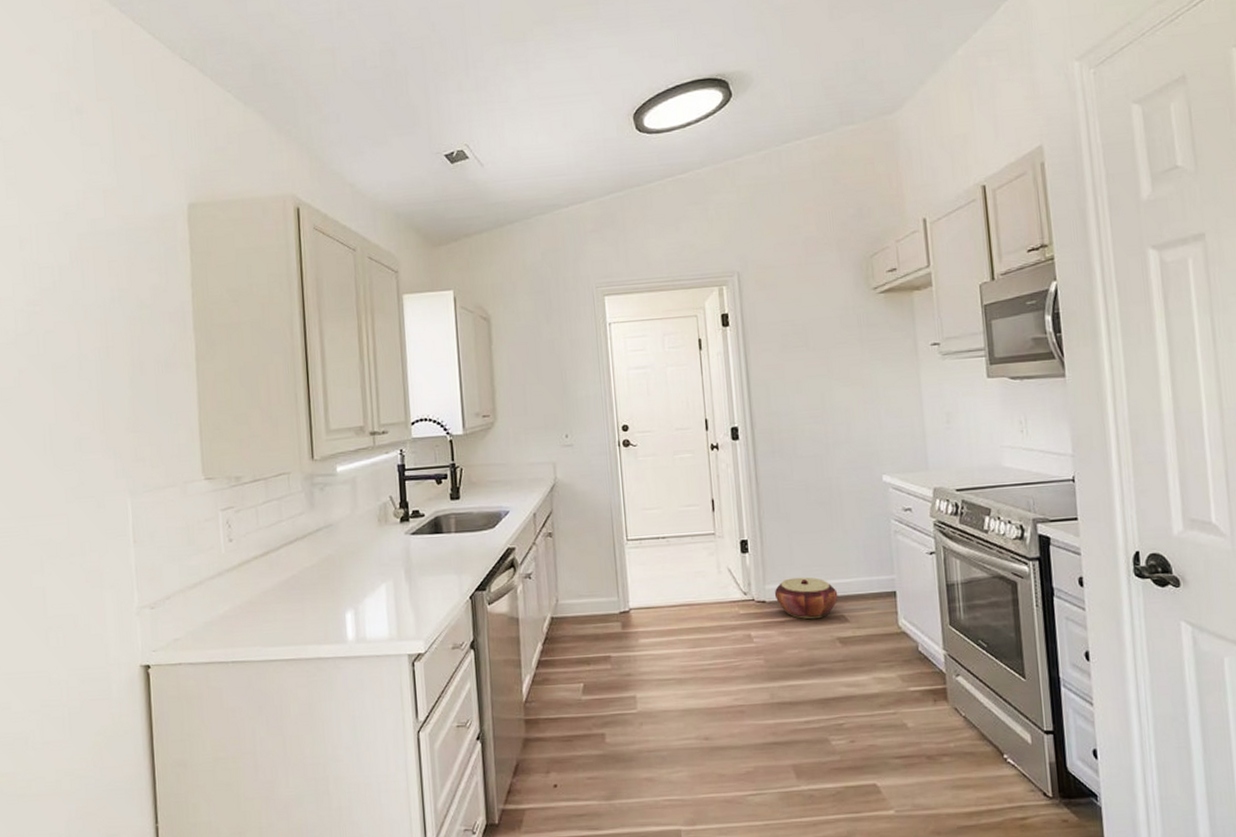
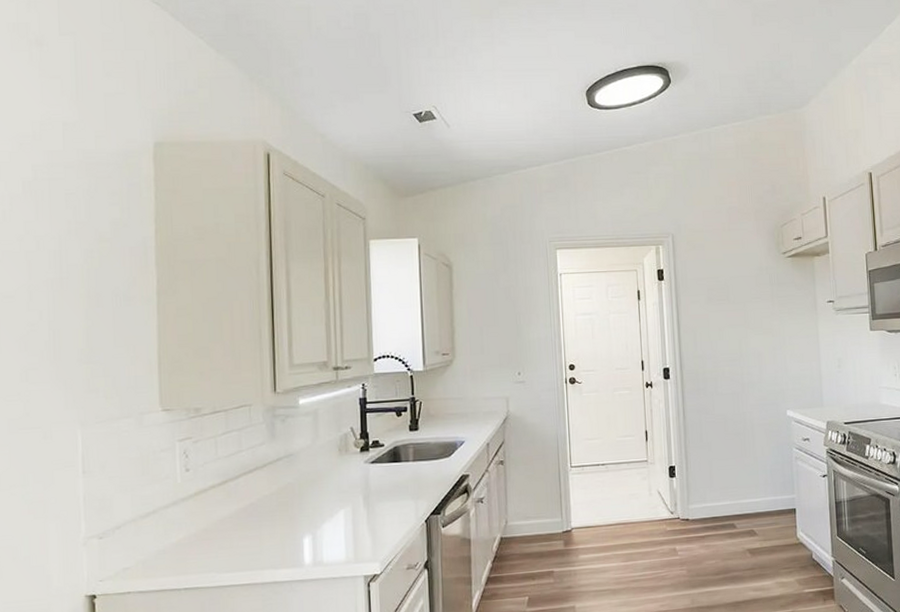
woven basket: present [774,577,838,620] -> none [696,497,749,534]

